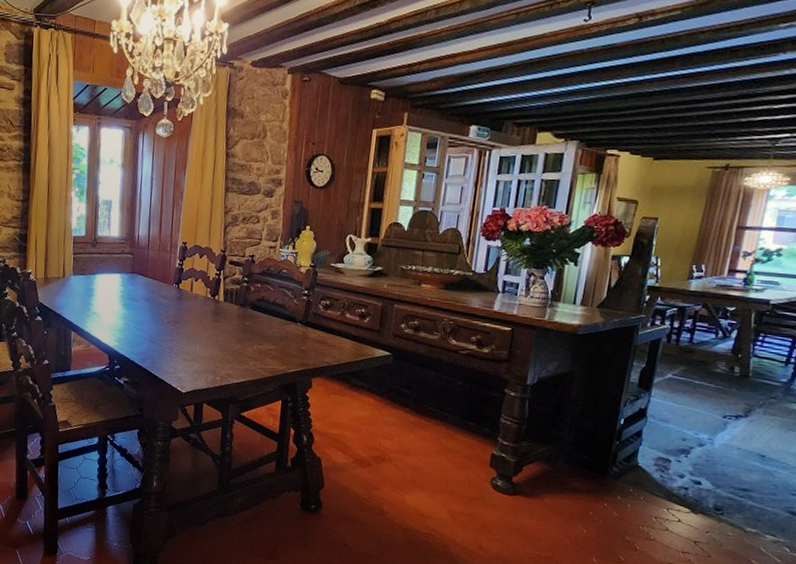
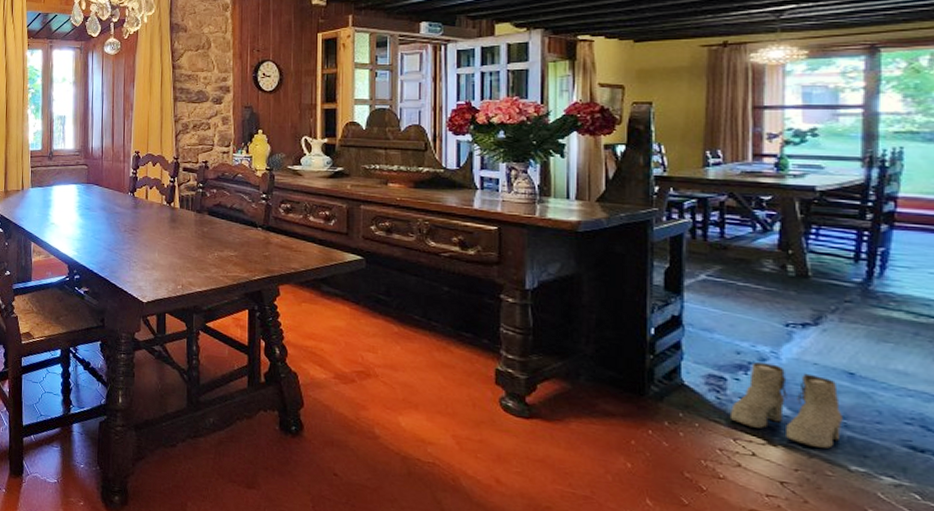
boots: none [667,447,751,516] -> present [729,362,843,449]

